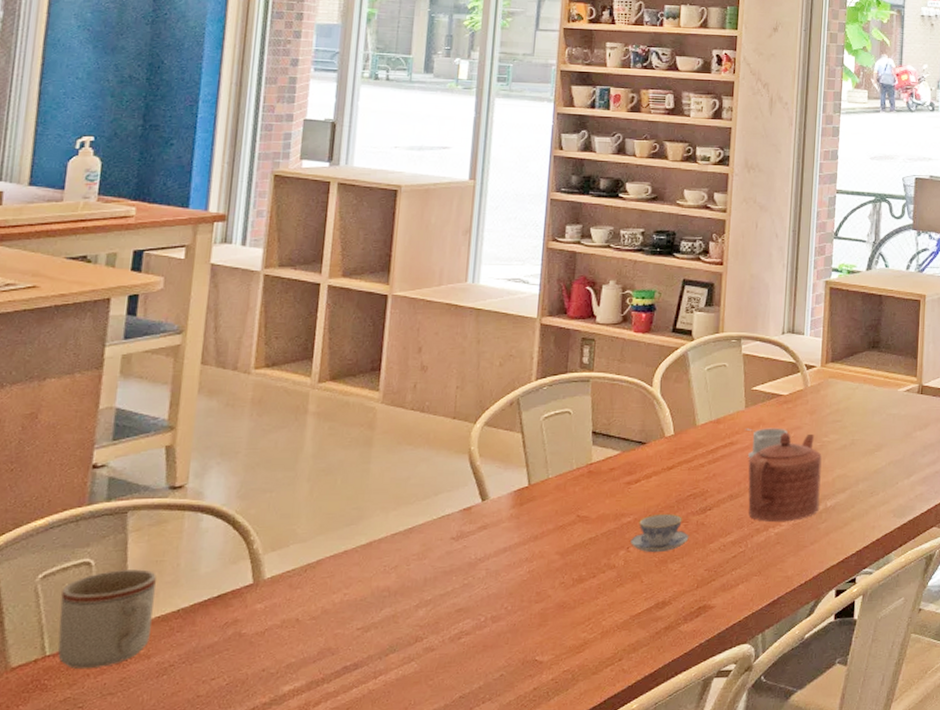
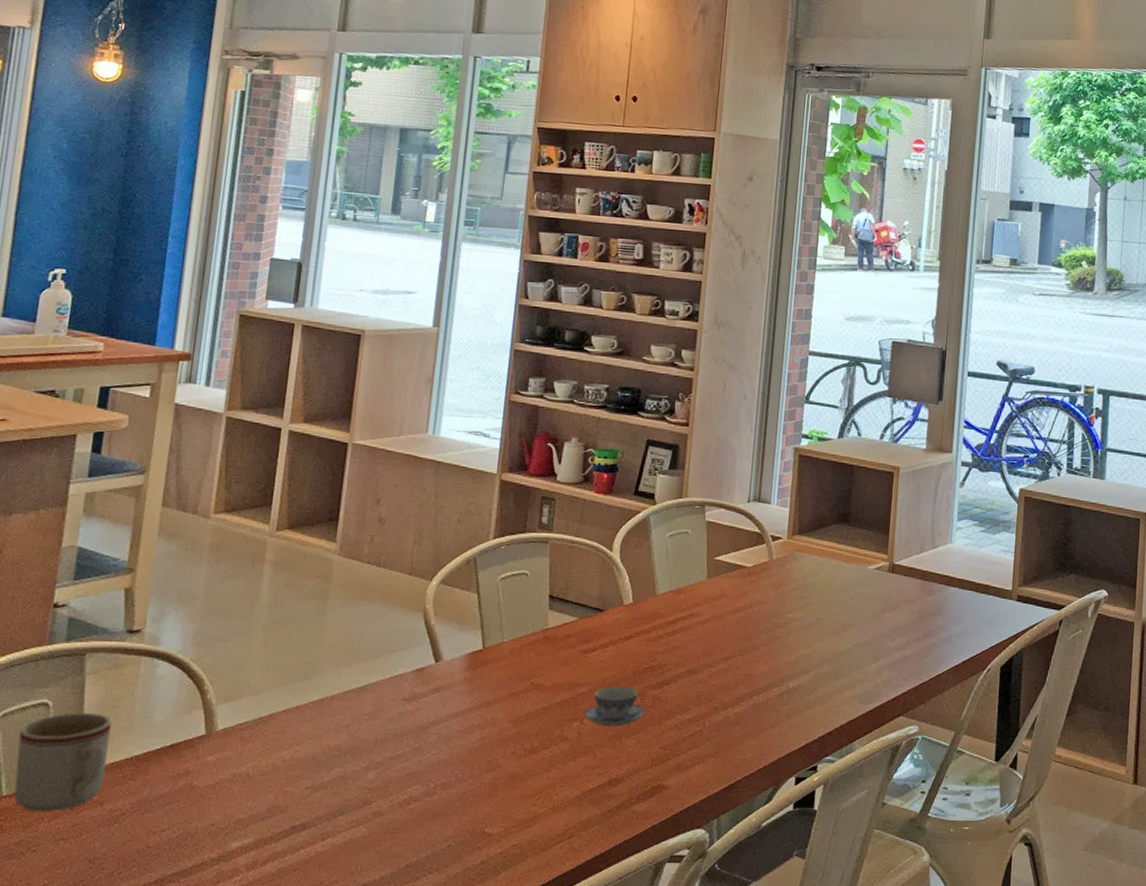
teacup: present [746,428,787,458] -> none [707,600,750,631]
teapot: present [748,433,822,523] -> none [707,607,785,702]

